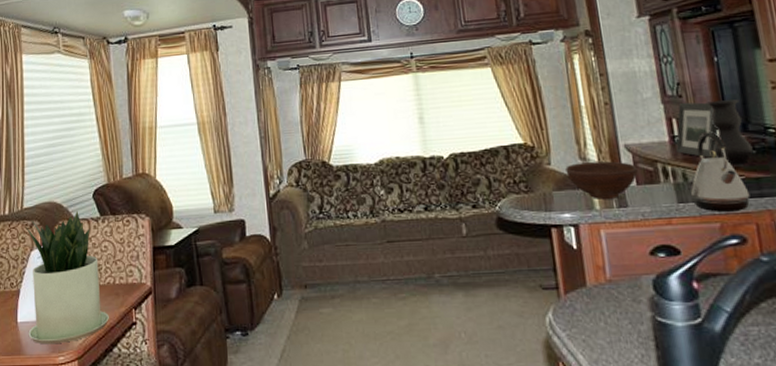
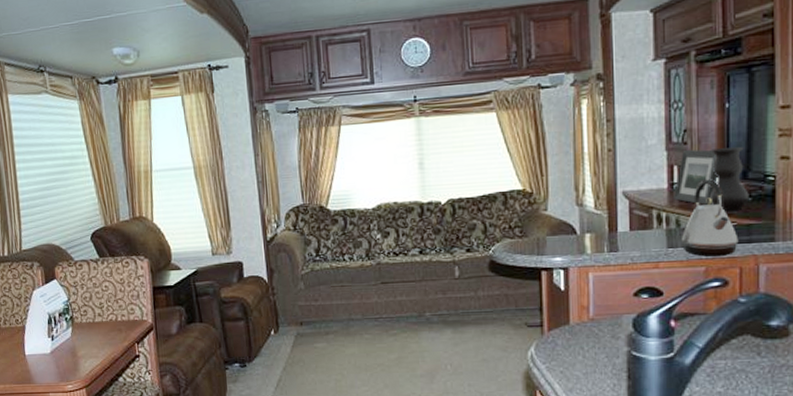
planter: present [26,211,109,345] -> none [26,253,113,375]
bowl: present [565,161,638,199] -> none [562,207,632,244]

